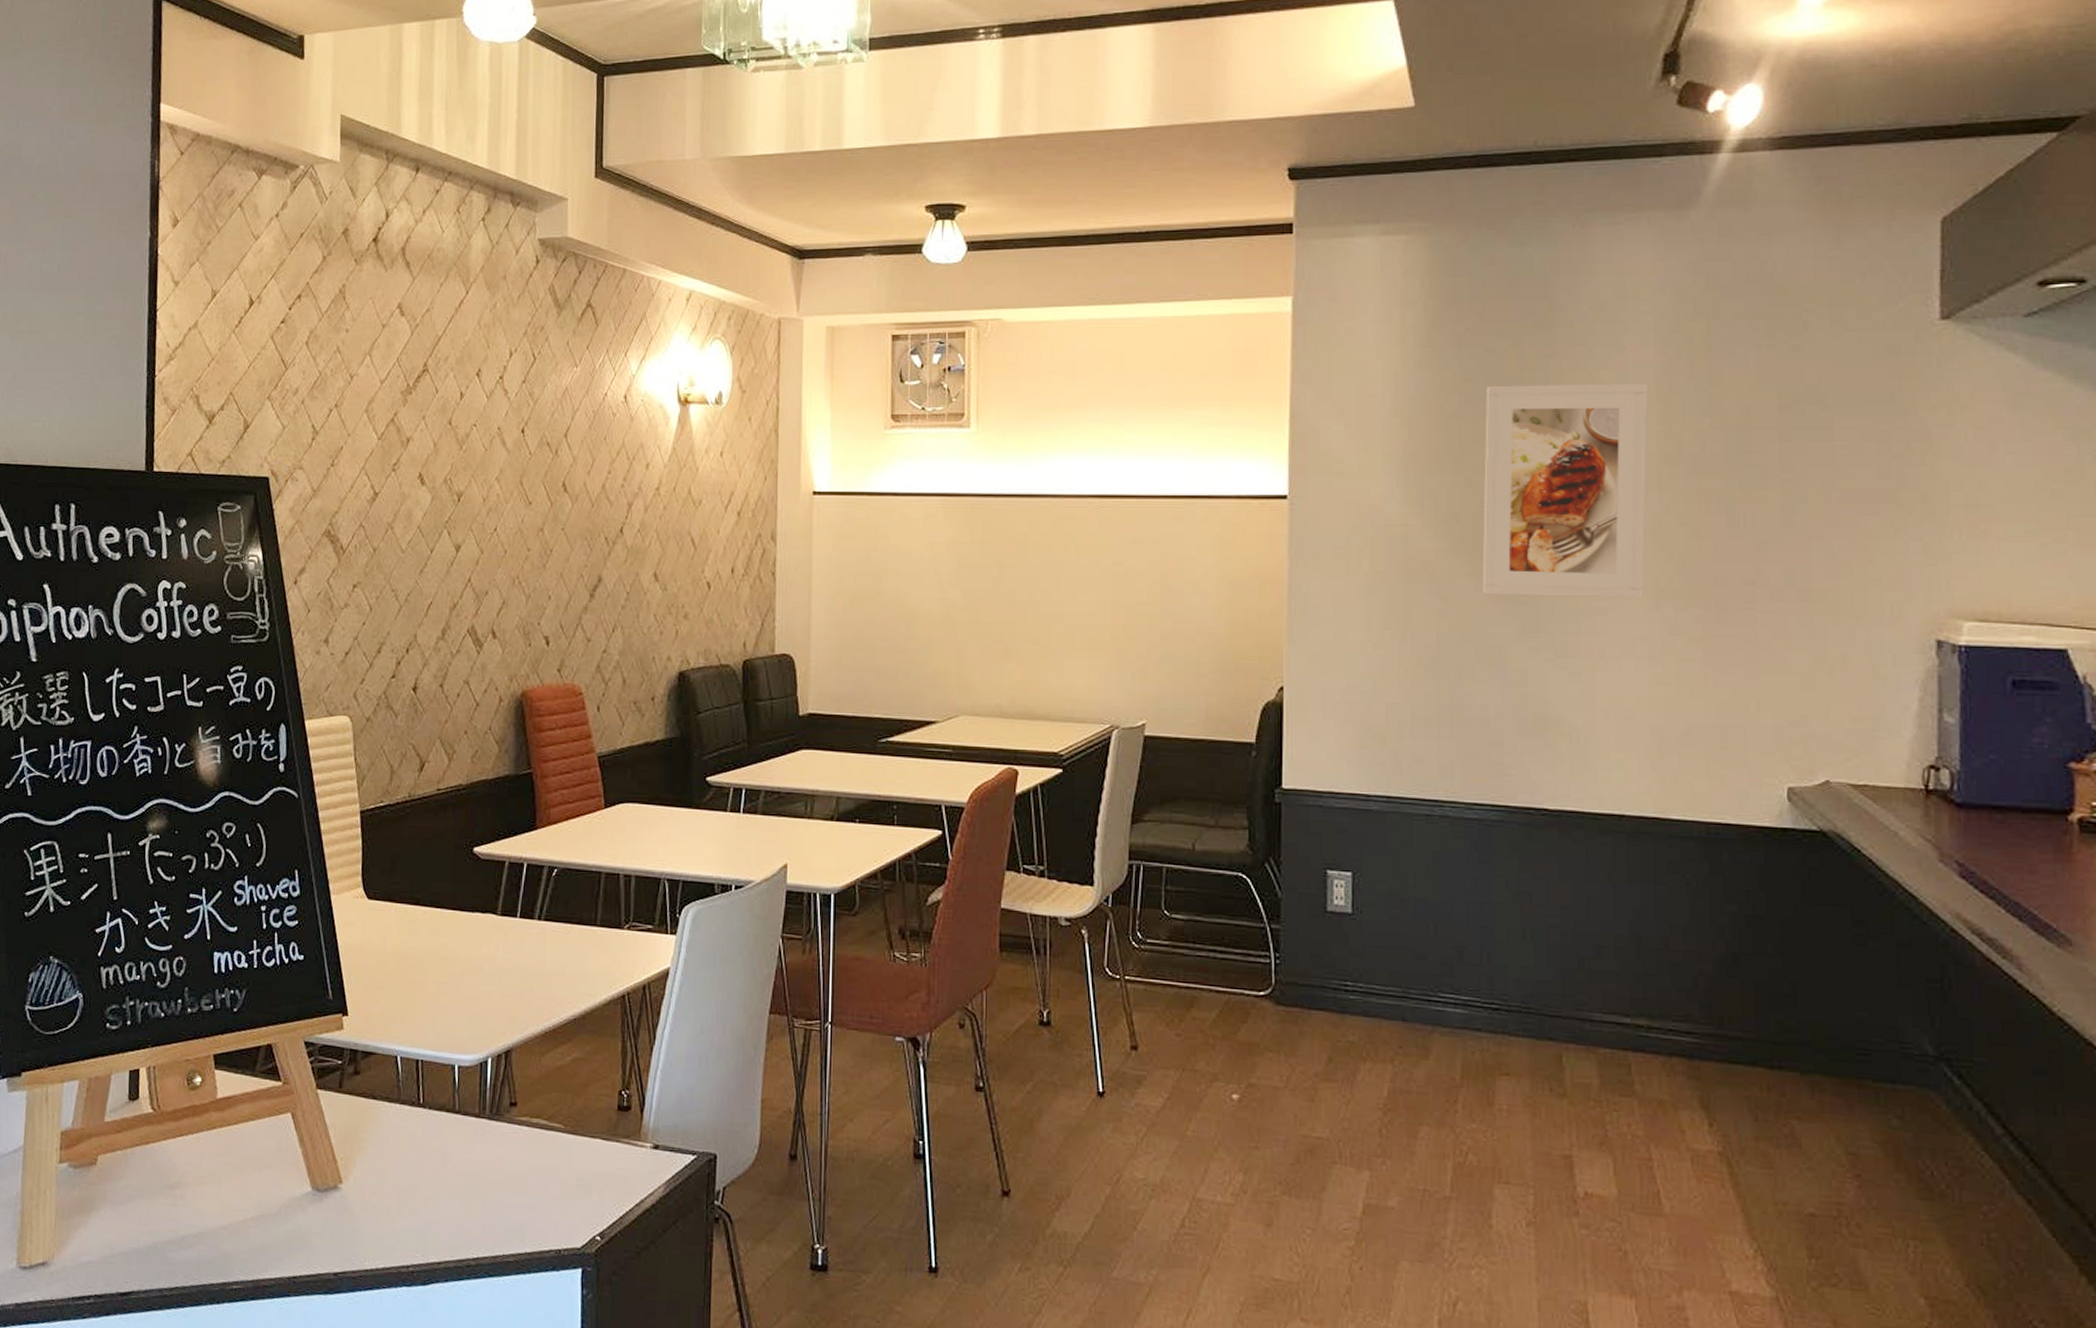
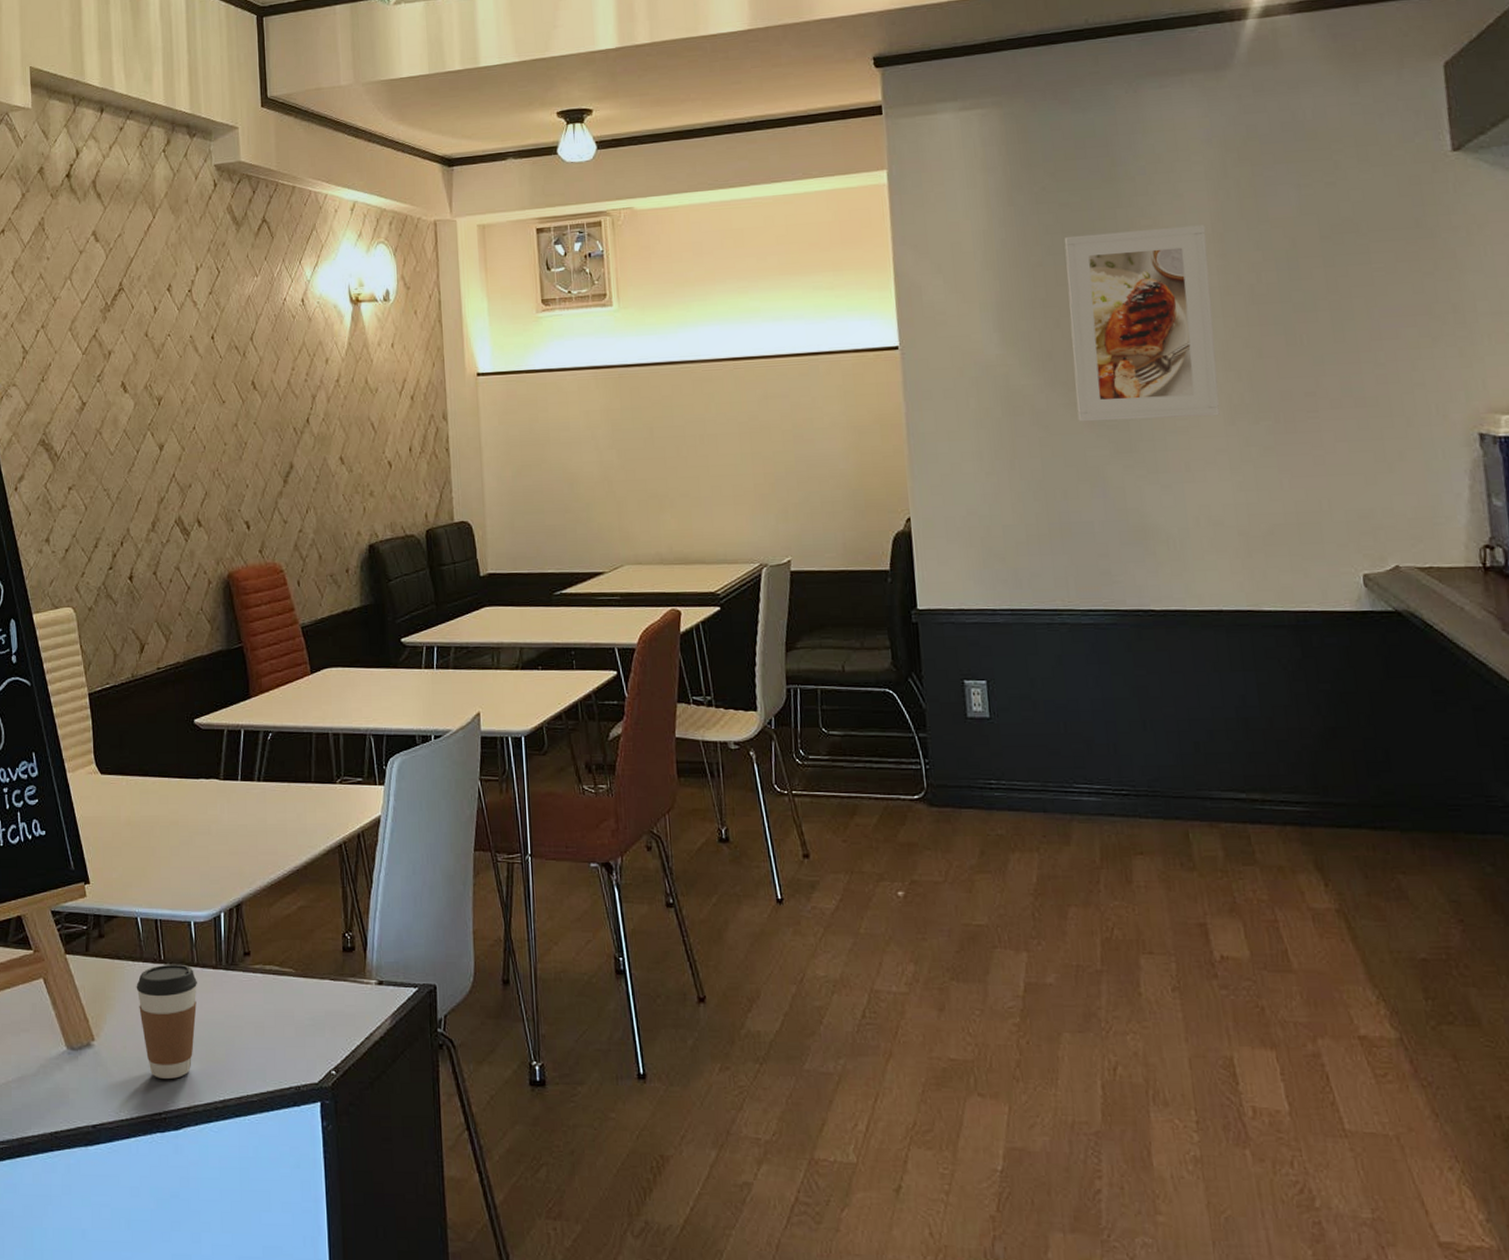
coffee cup: none [391,1108,457,1231] -> present [136,964,197,1079]

